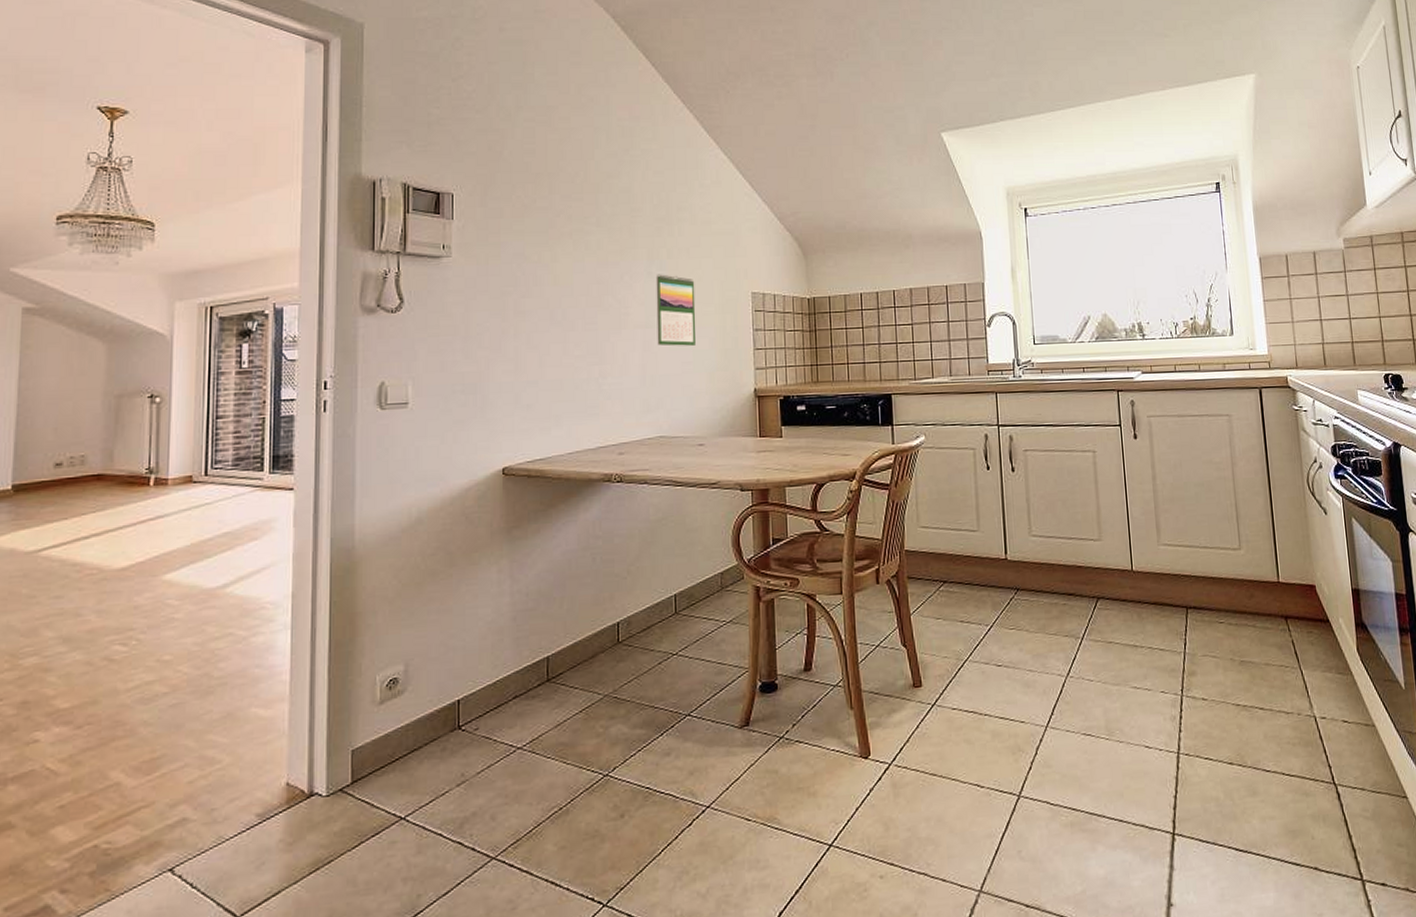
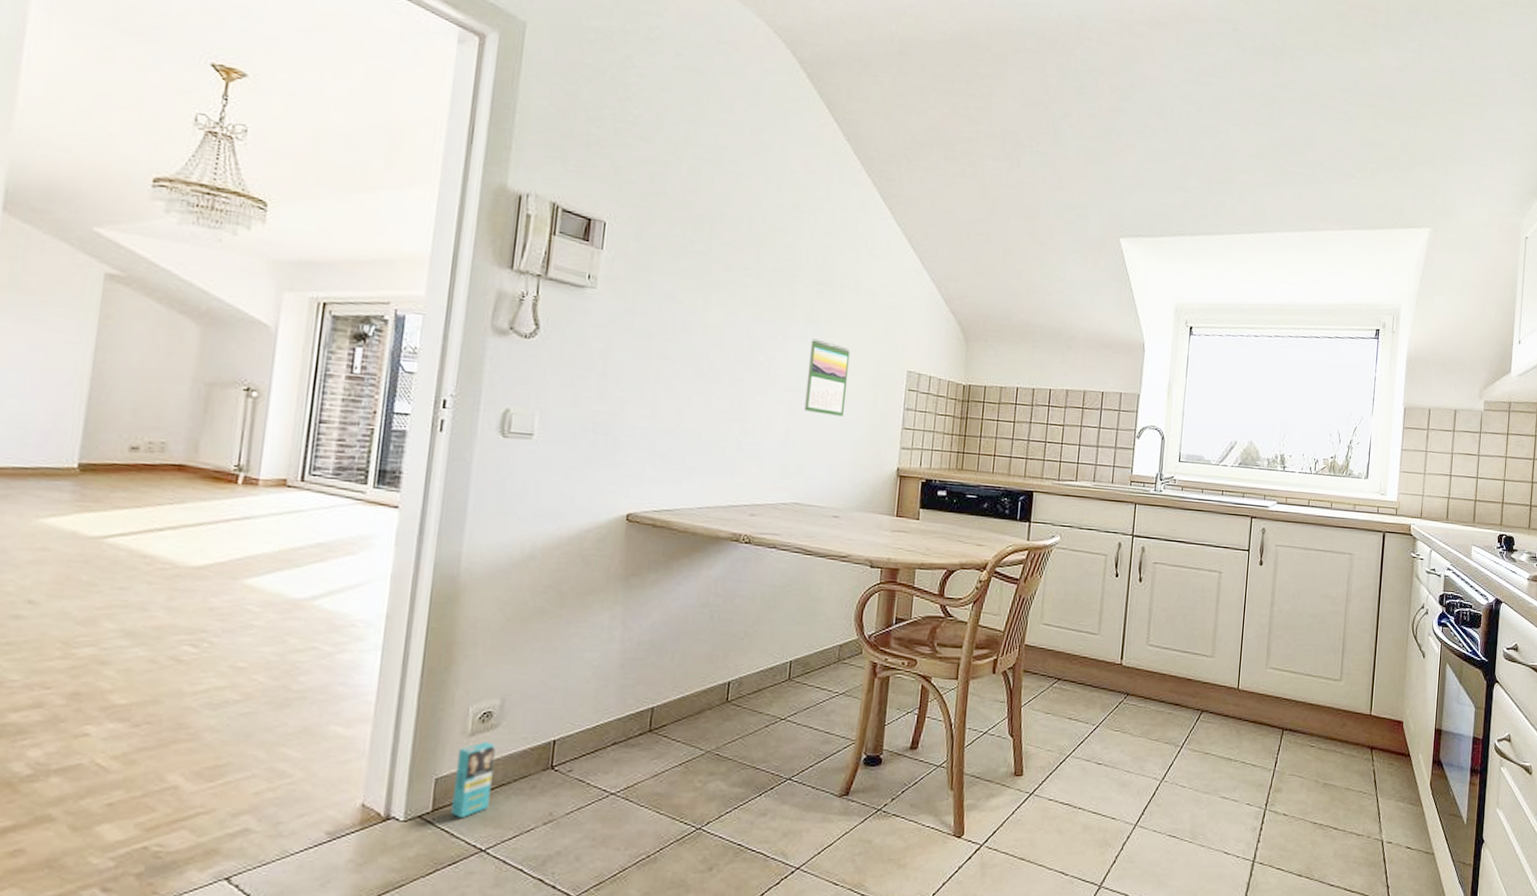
box: none [369,708,404,787] -> present [451,742,496,817]

